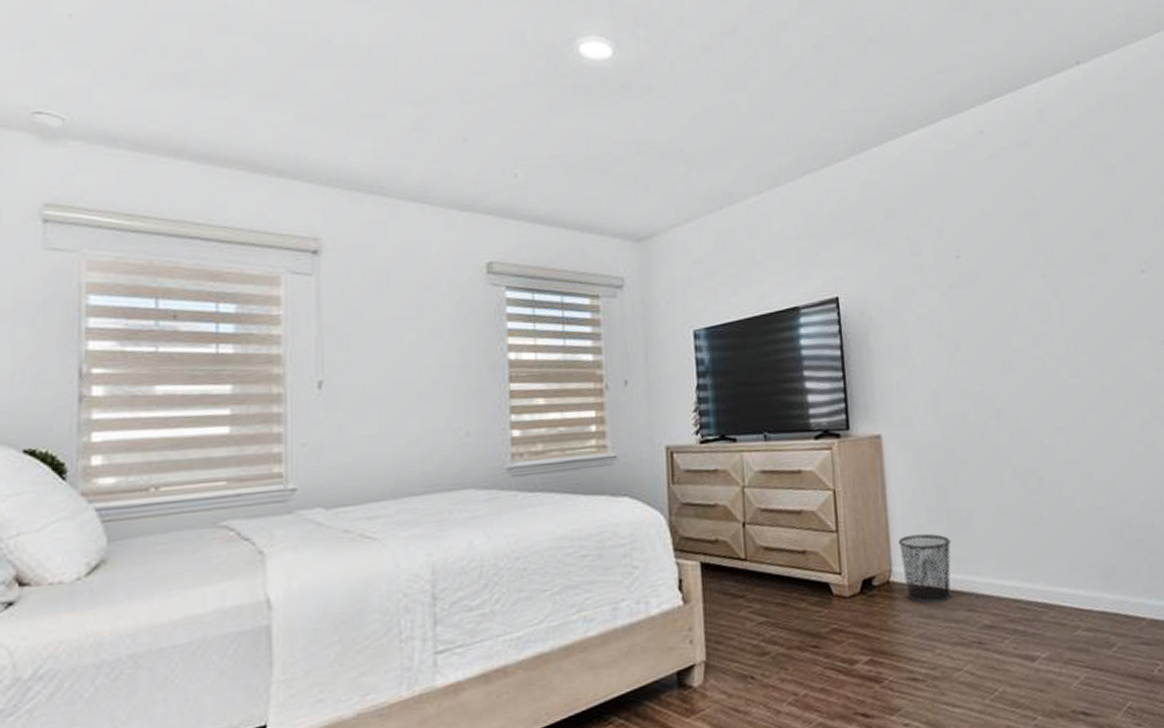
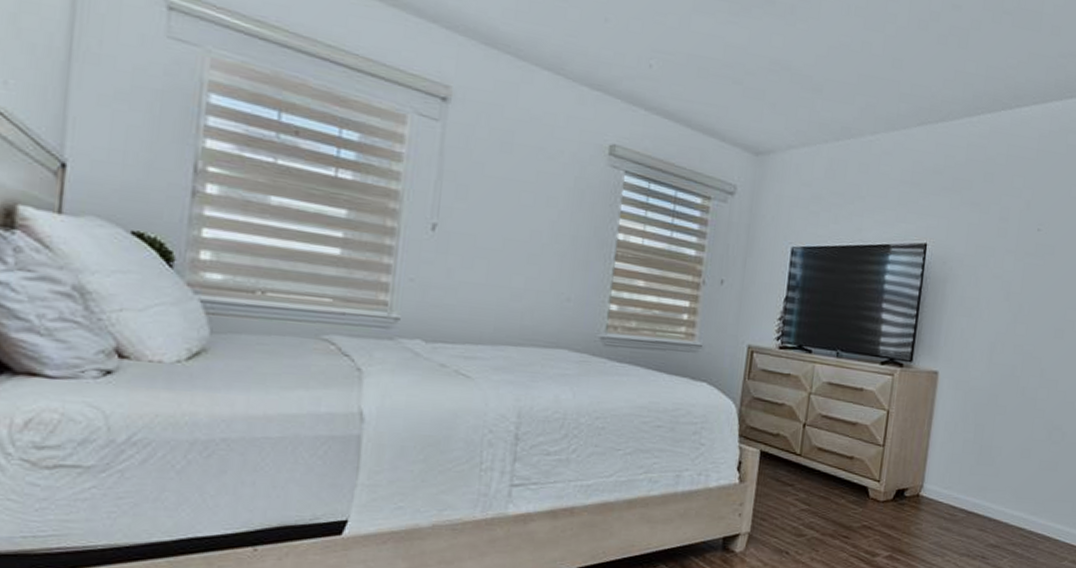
waste bin: present [898,533,951,604] -> none [931,460,978,520]

